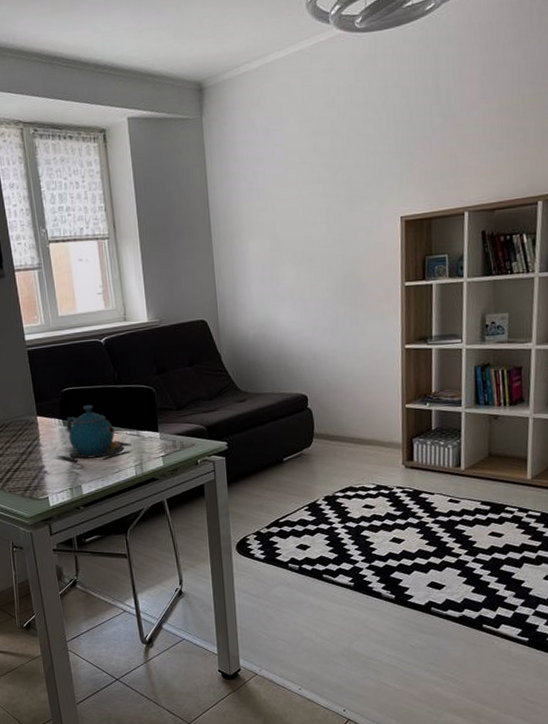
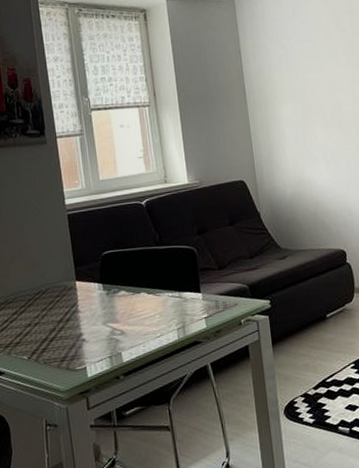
teapot: present [56,404,132,463] -> none [95,267,174,329]

